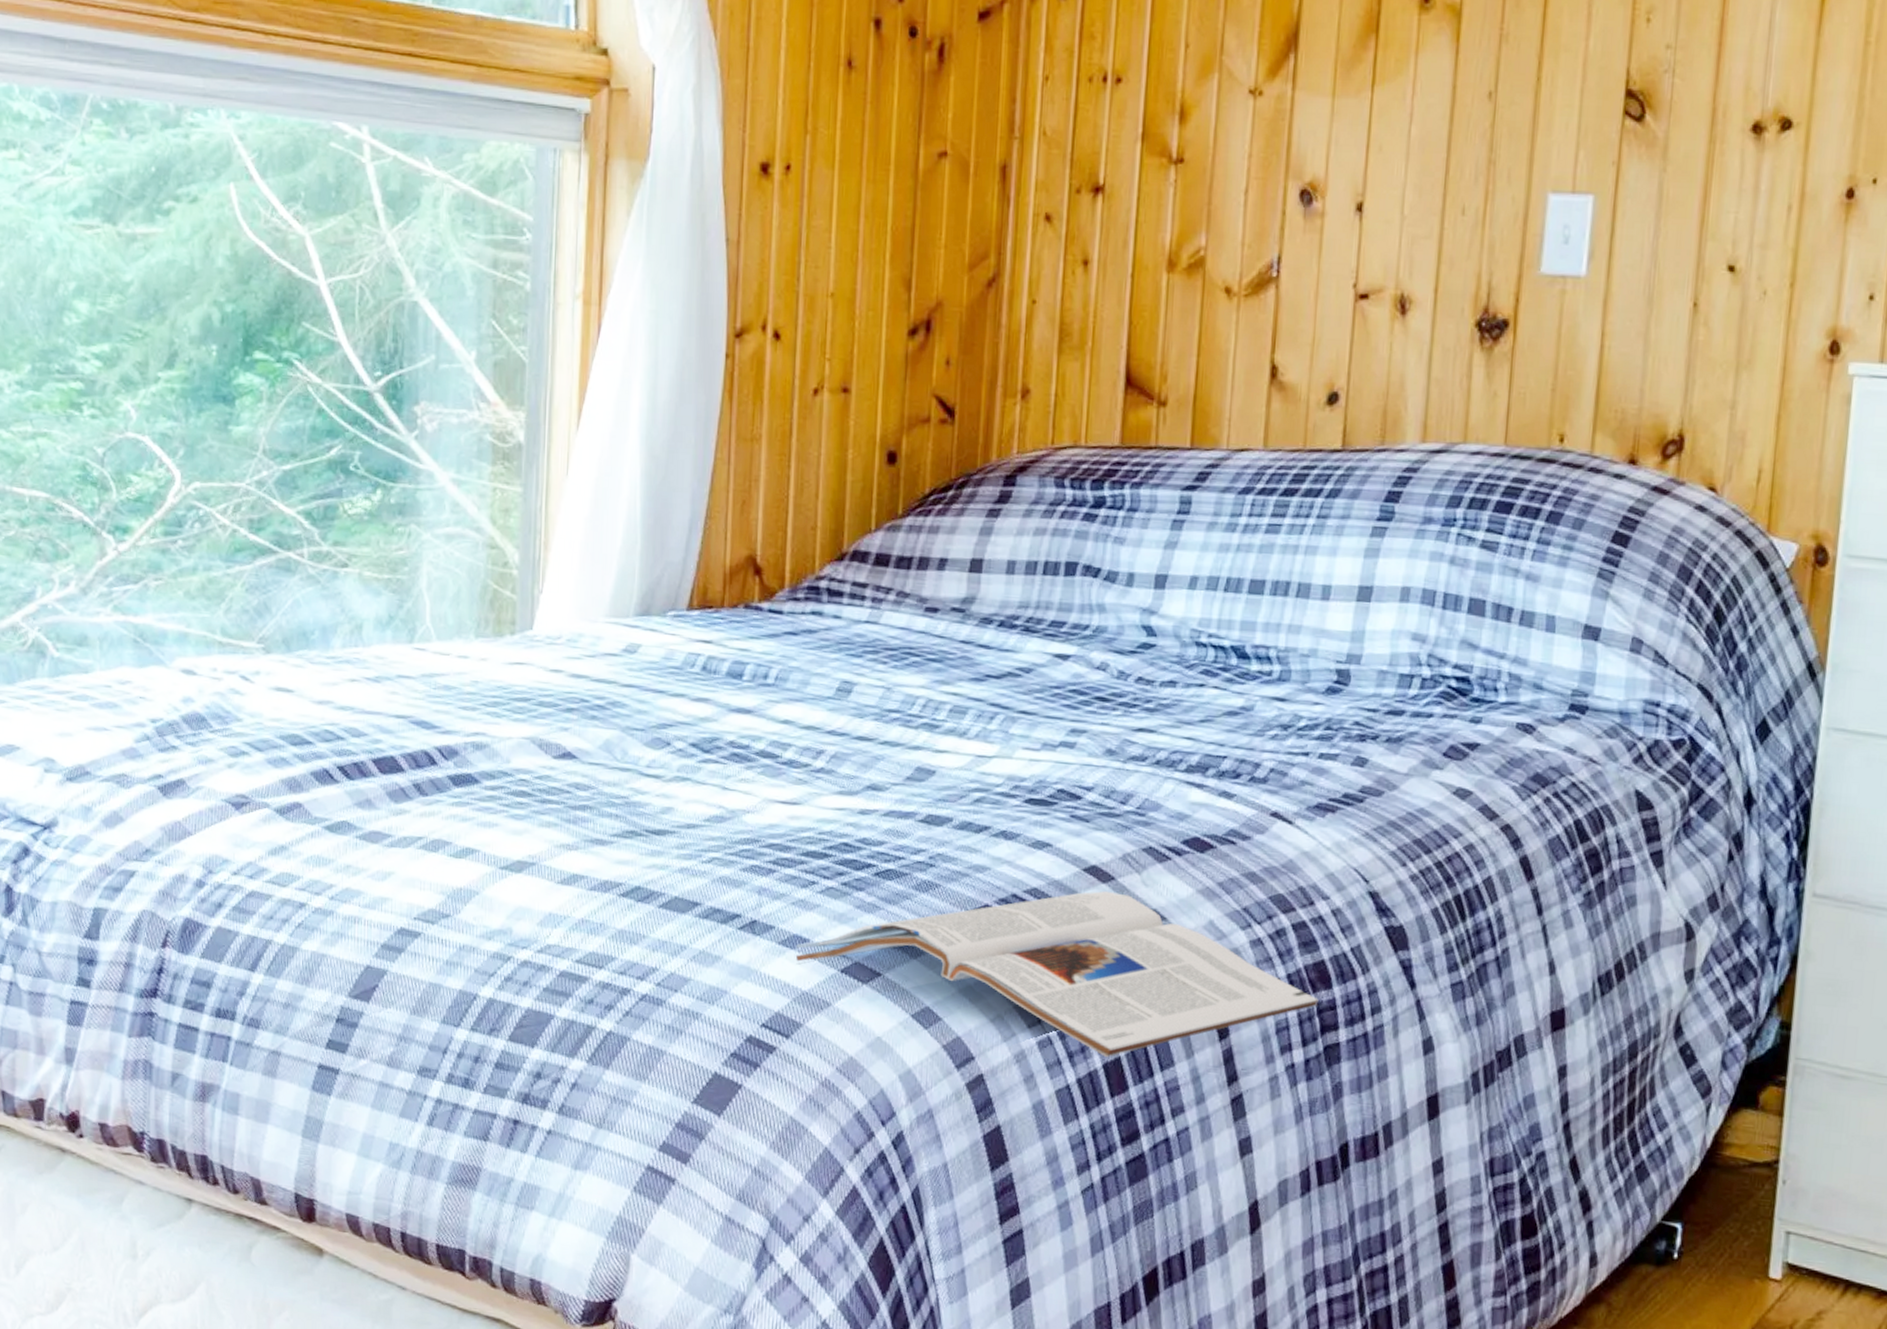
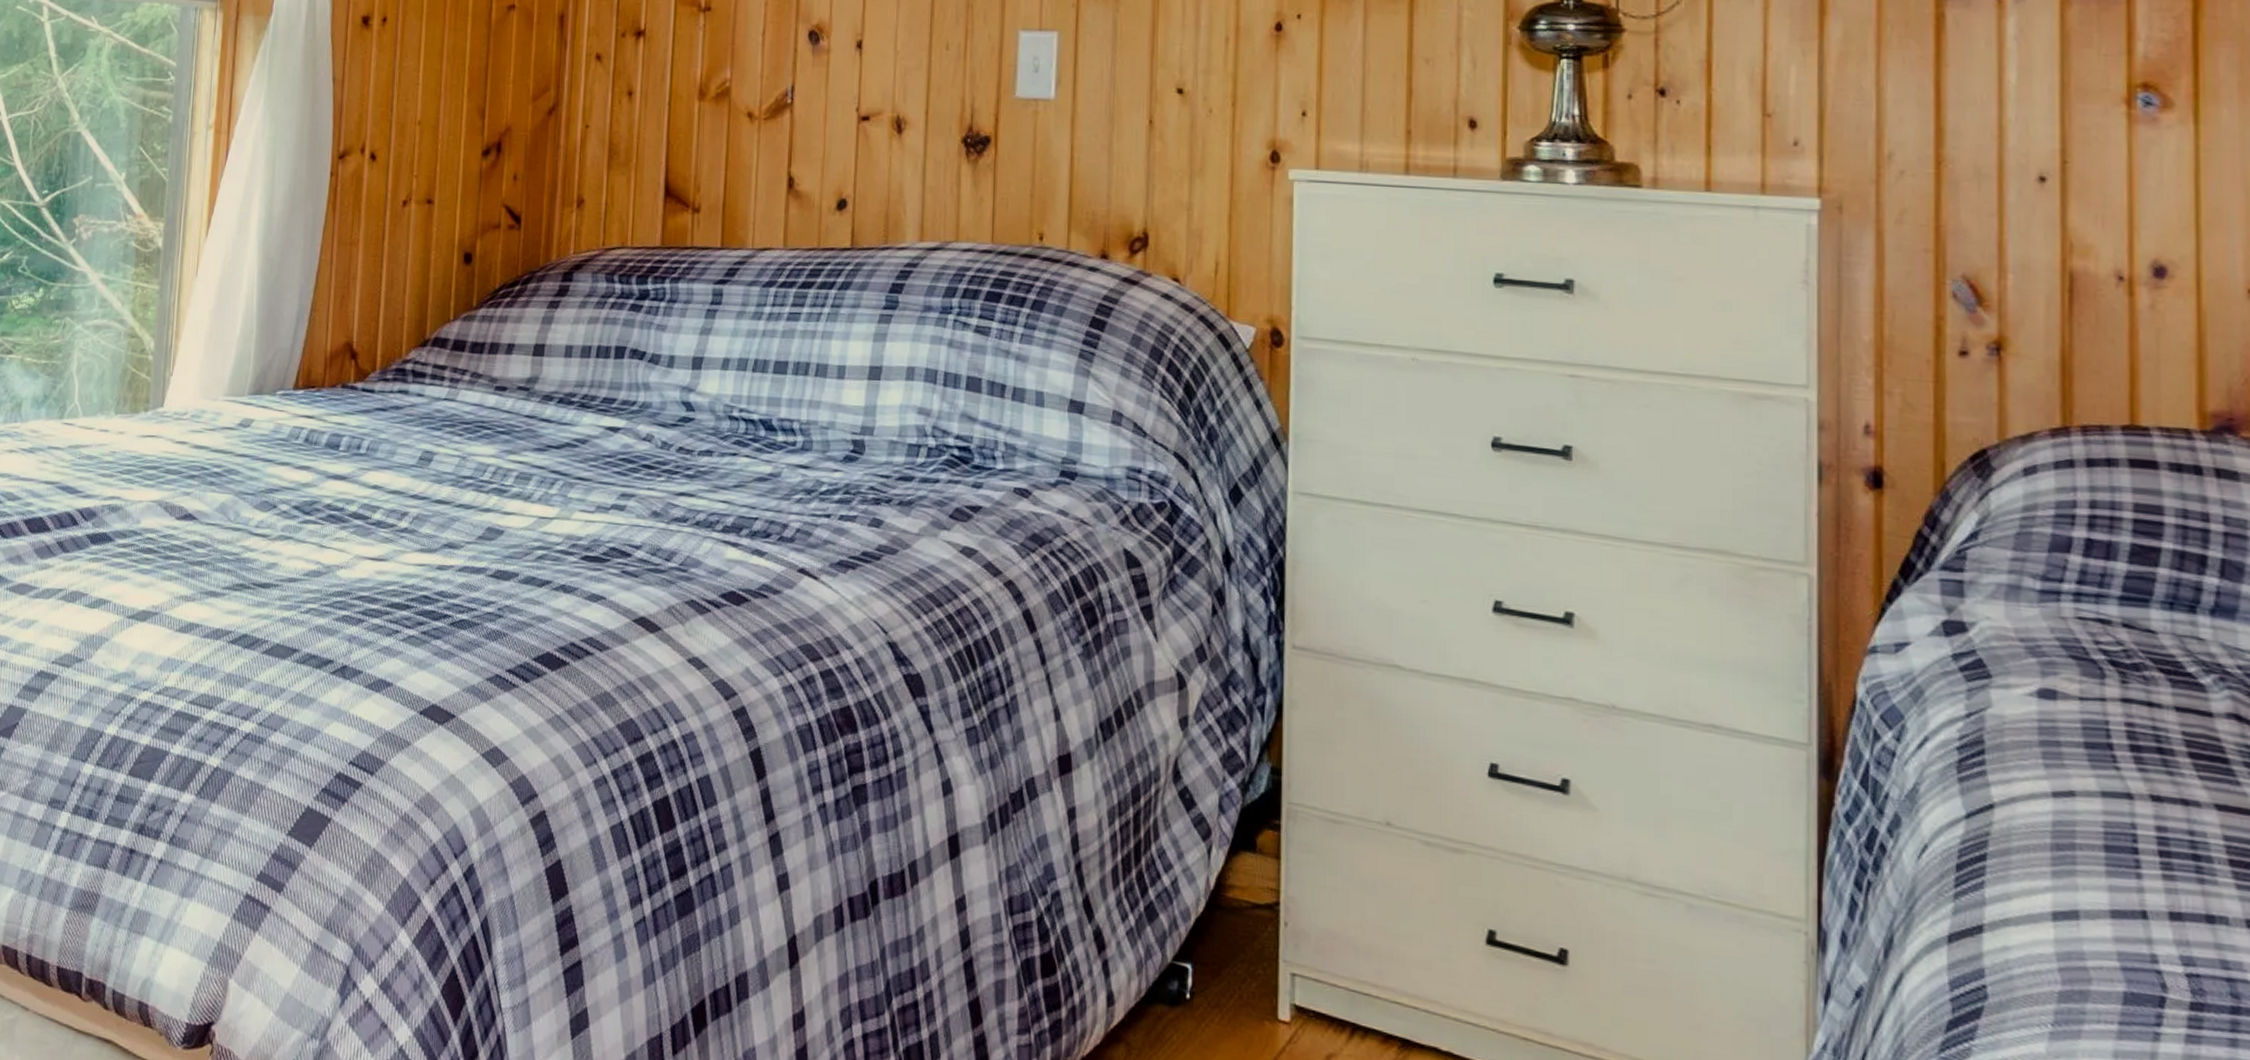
magazine: present [795,891,1319,1058] -> none [380,640,846,797]

